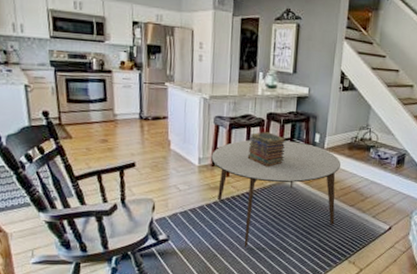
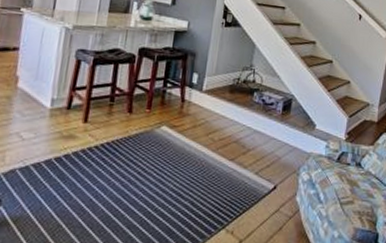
dining table: present [211,140,341,247] -> none [67,78,220,214]
book stack: present [247,132,286,167] -> none [111,69,160,112]

